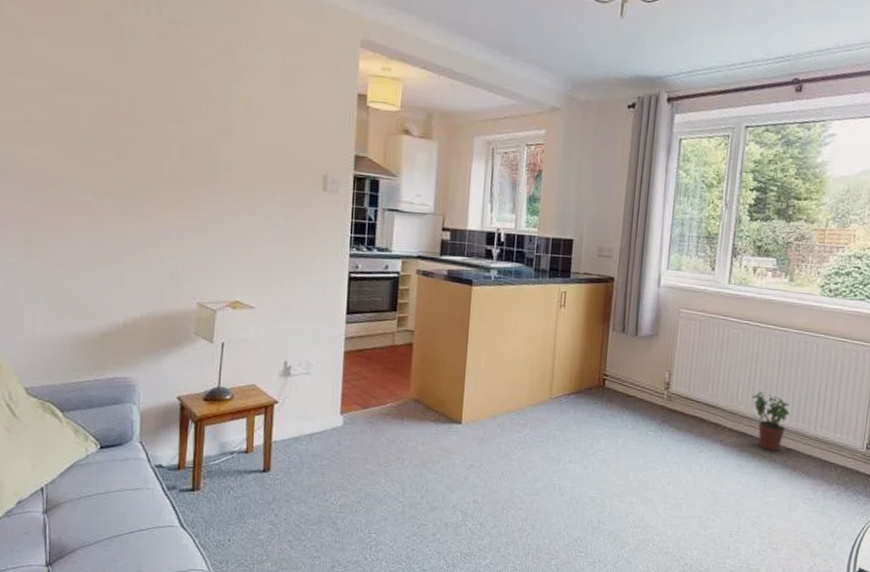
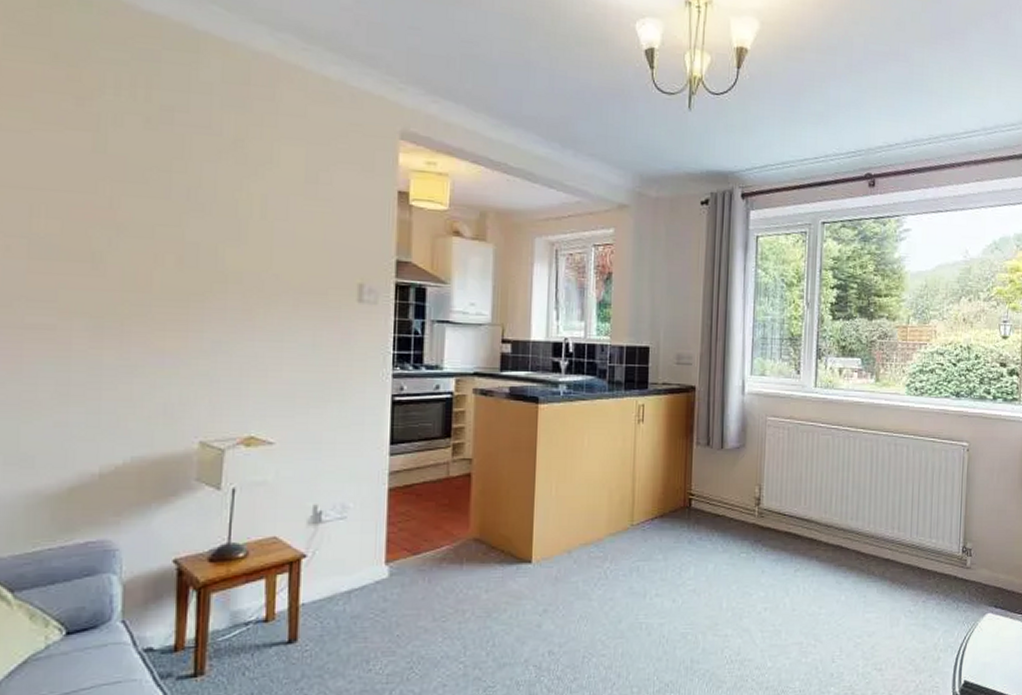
potted plant: present [751,391,791,451] -> none [845,500,885,563]

